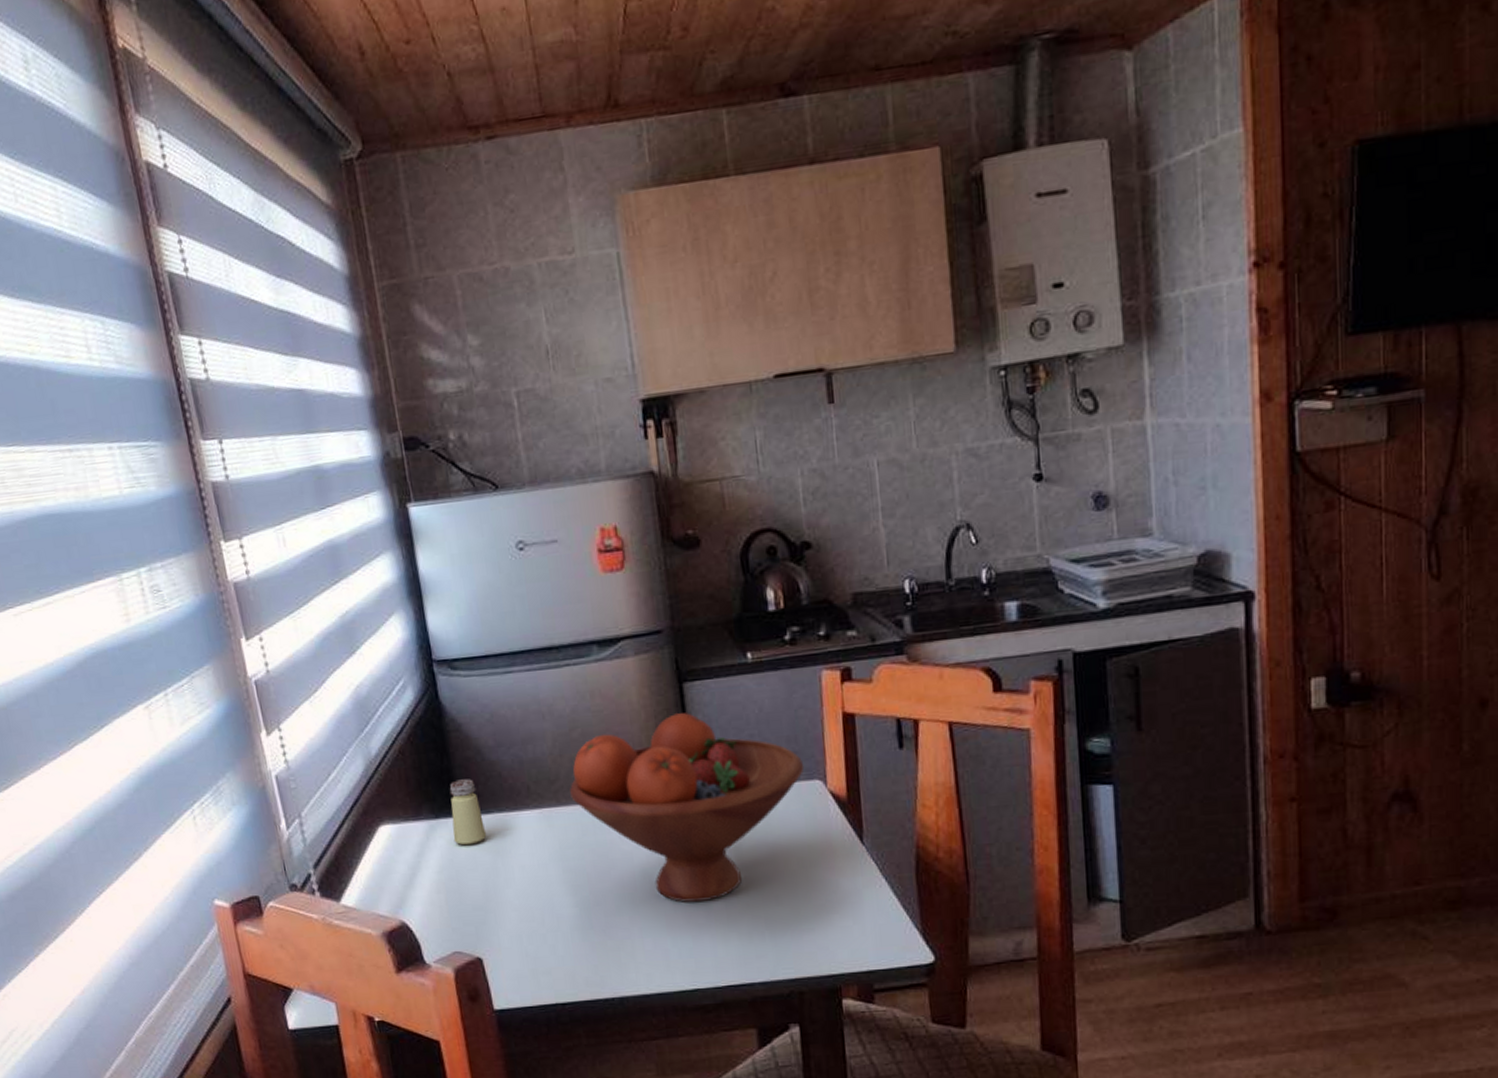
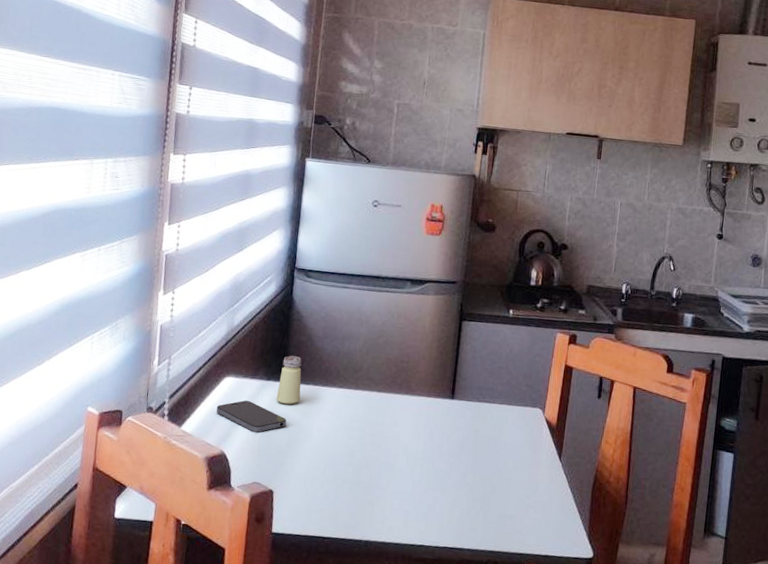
smartphone: none [378,849,477,890] -> present [216,400,287,433]
fruit bowl: present [570,713,805,903] -> none [367,341,532,481]

